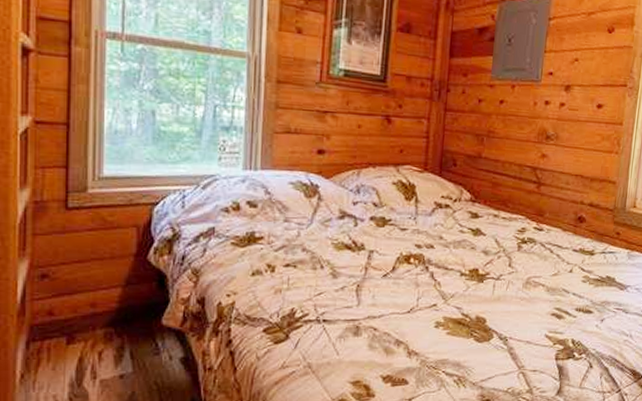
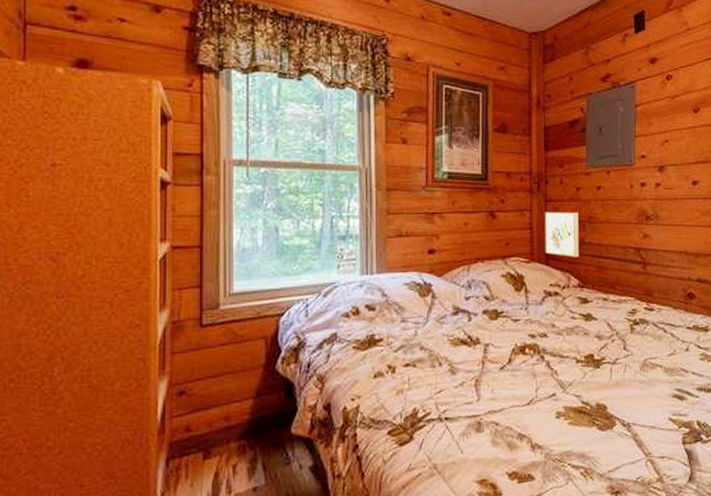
wall art: none [439,121,478,171] -> present [544,211,579,257]

